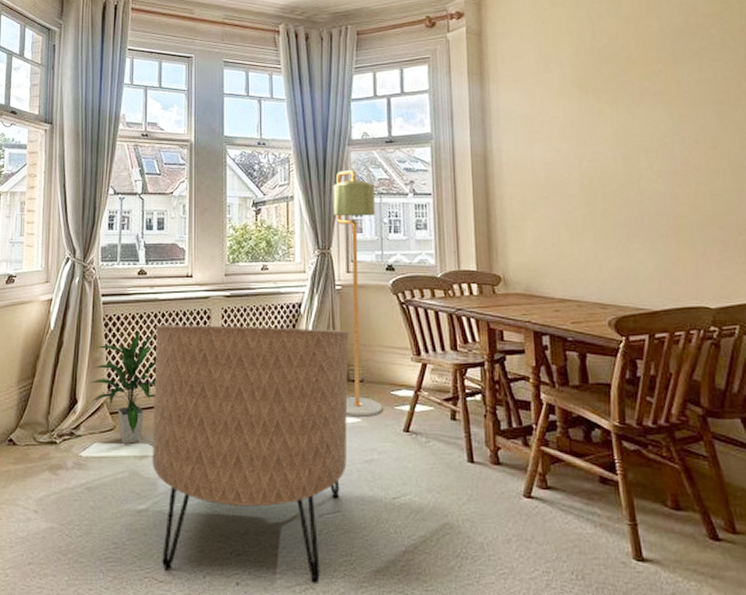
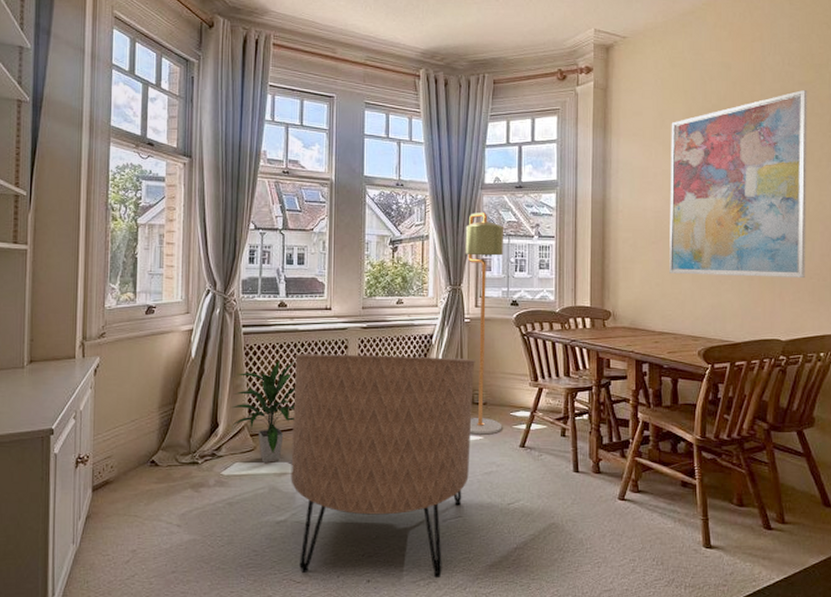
wall art: none [556,22,733,234] -> present [669,89,808,278]

